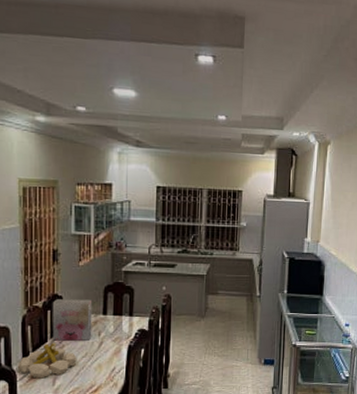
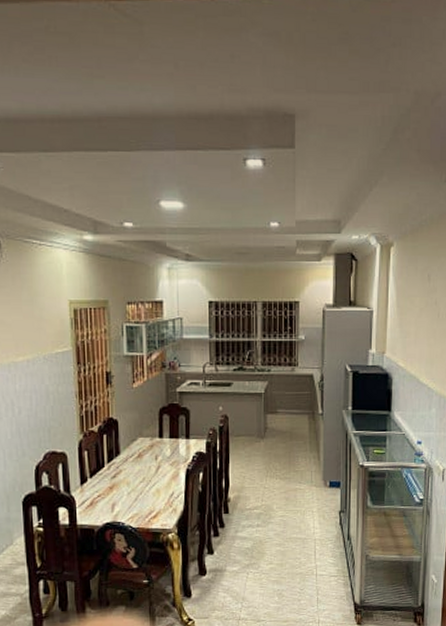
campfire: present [17,342,77,379] -> none [76,467,135,505]
cereal box: present [52,299,93,341] -> none [107,422,149,466]

